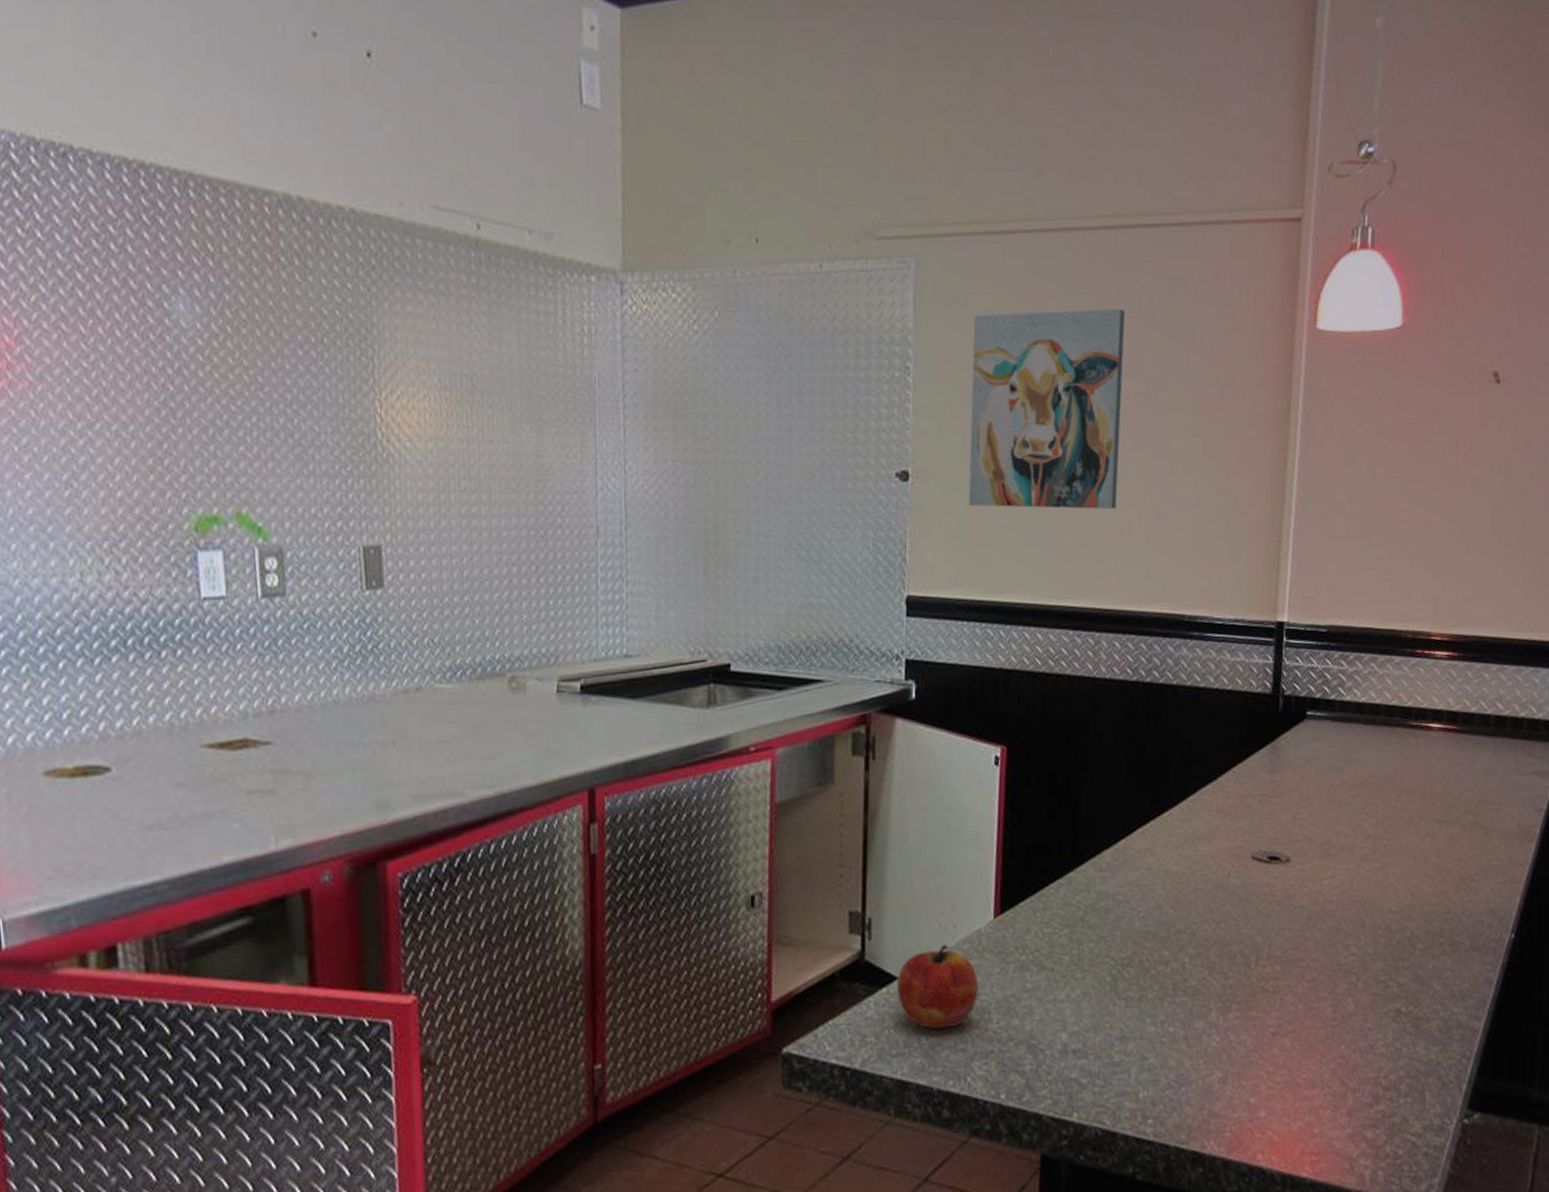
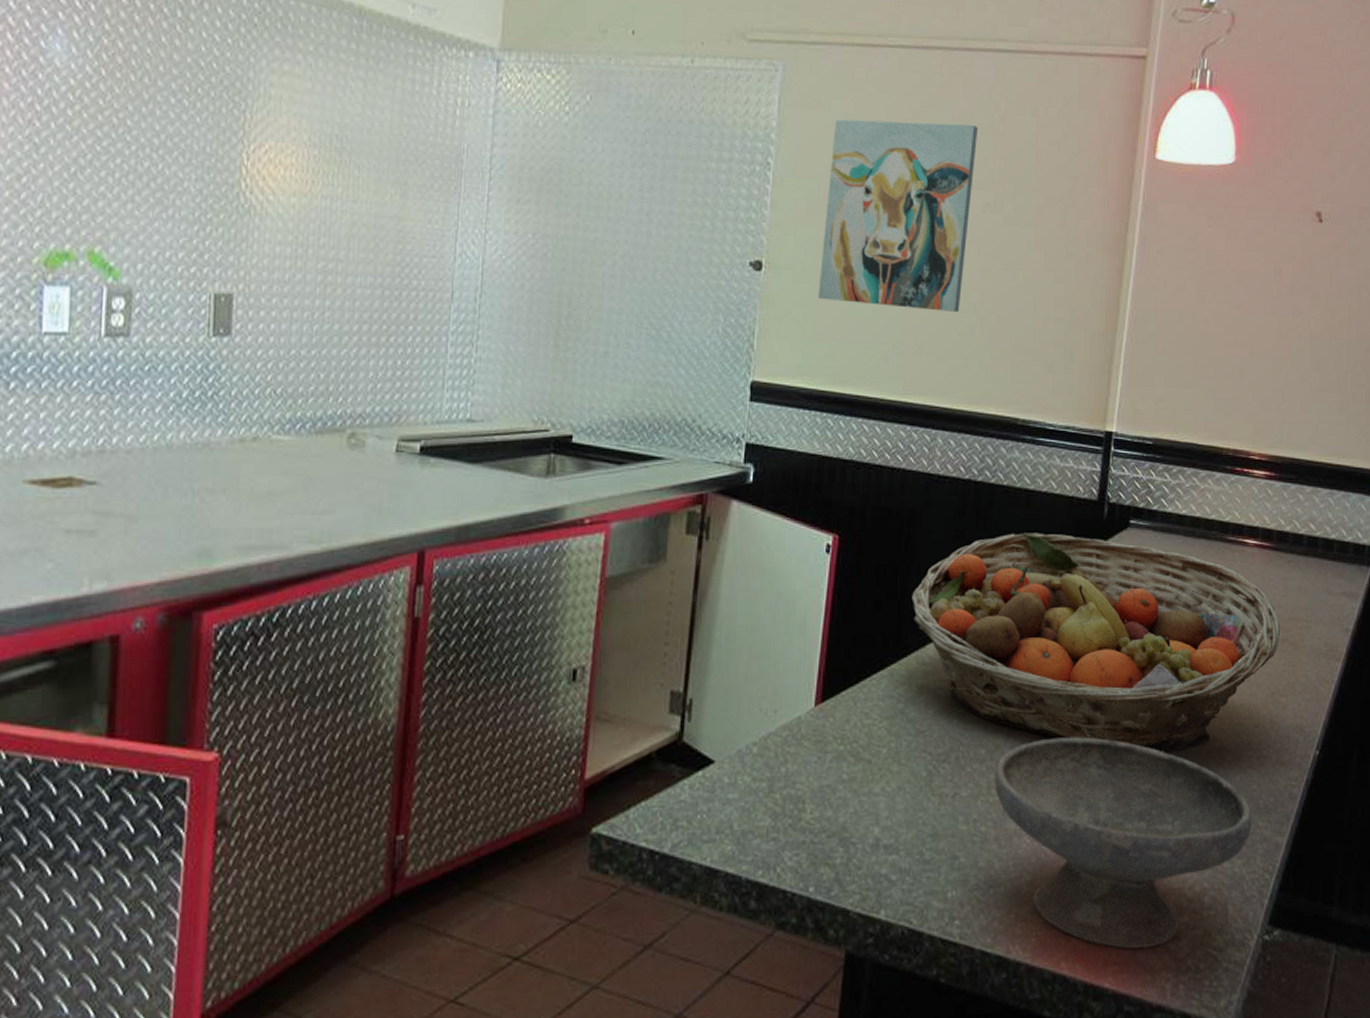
apple: present [897,944,978,1029] -> none [713,729,794,816]
fruit basket: none [1085,730,1469,944] -> present [911,533,1280,752]
bowl: none [1180,934,1447,1139] -> present [995,737,1252,949]

